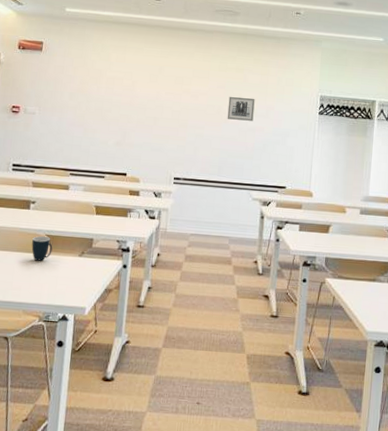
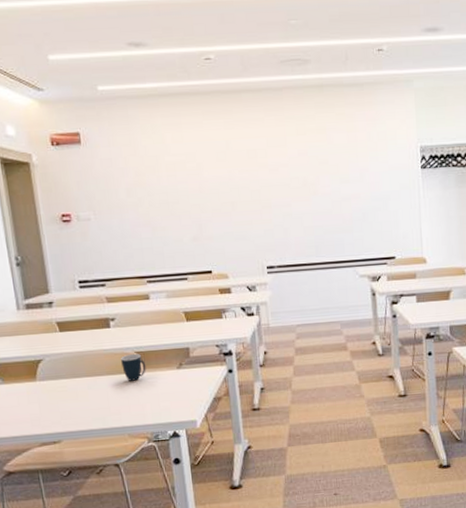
wall art: present [227,97,255,121] -> none [314,161,347,191]

